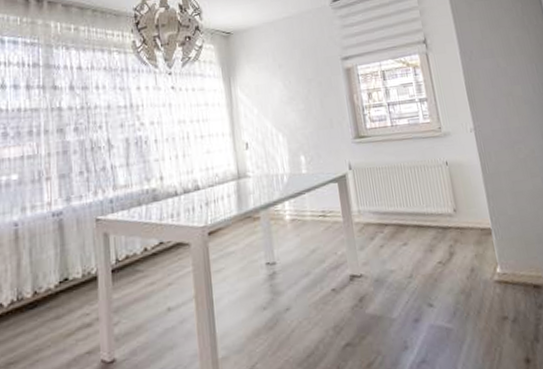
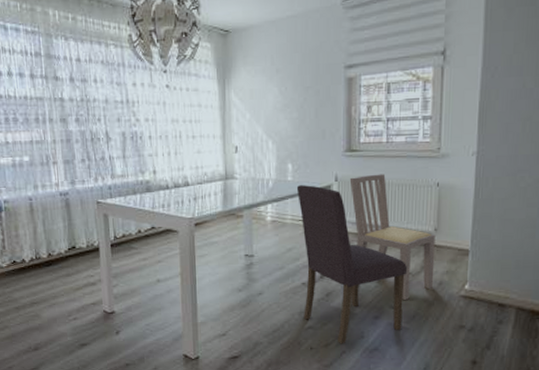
dining chair: none [312,176,446,361] -> present [296,185,408,344]
dining chair: none [363,157,466,296] -> present [349,174,436,301]

